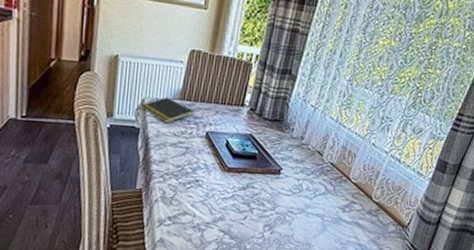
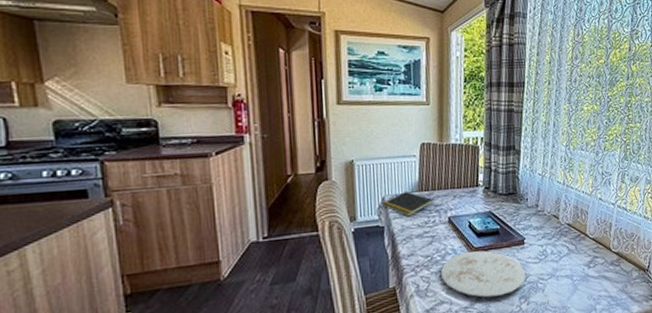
plate: none [188,169,275,220] -> present [440,250,525,298]

